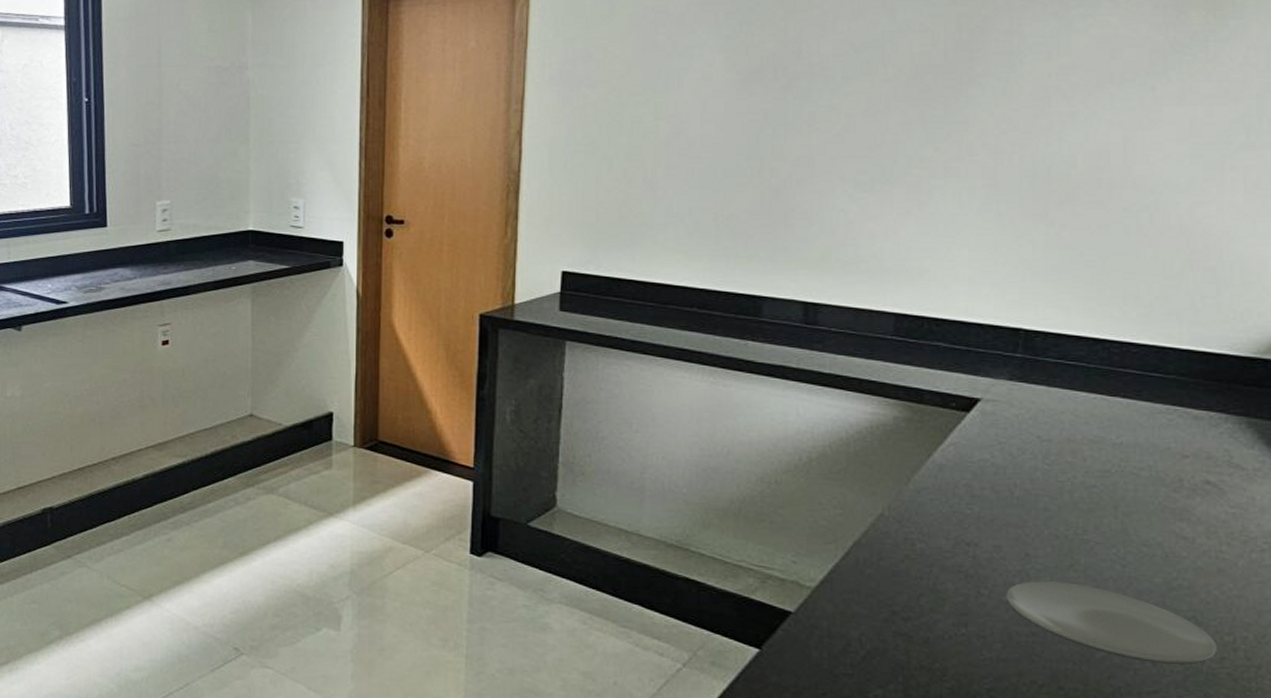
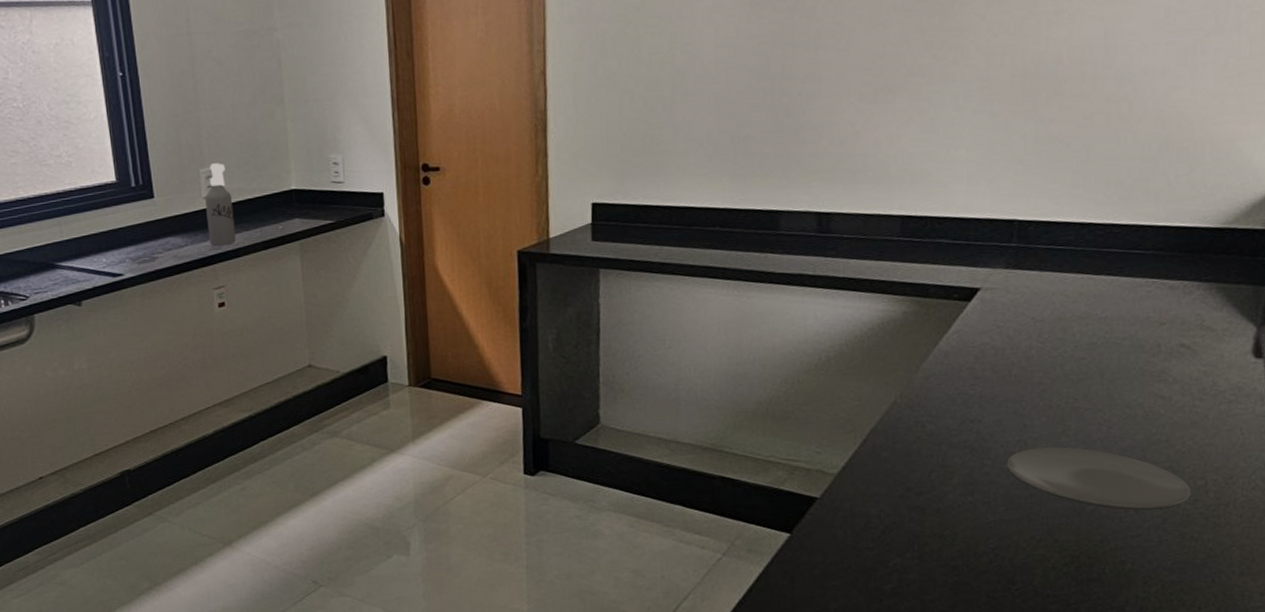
spray bottle: none [158,197,187,282] -> present [205,163,236,247]

